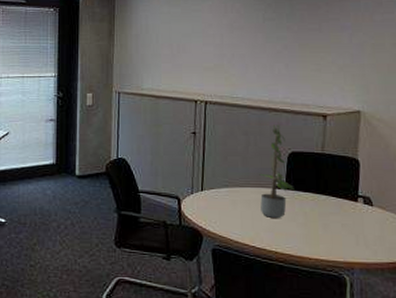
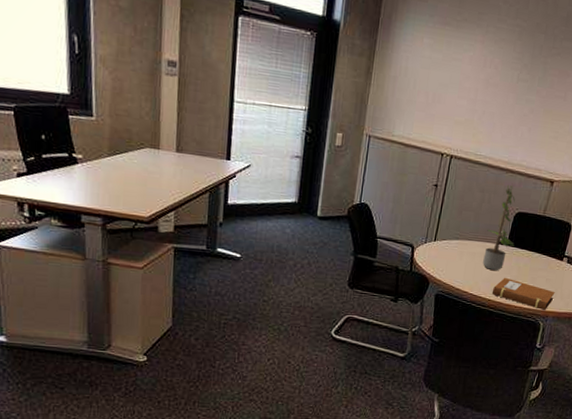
notebook: none [277,225,356,261] -> present [491,277,555,310]

